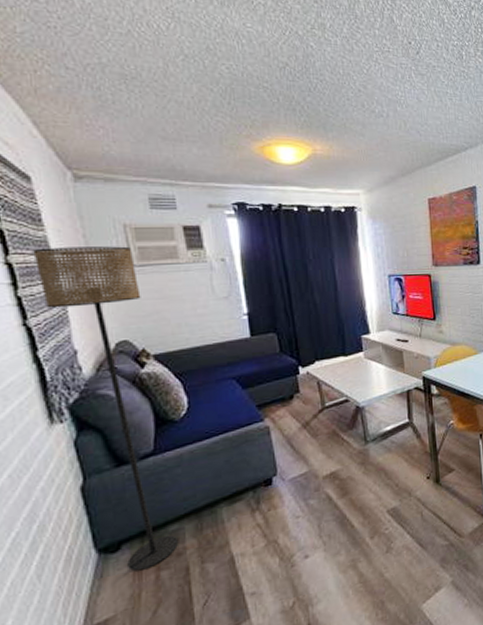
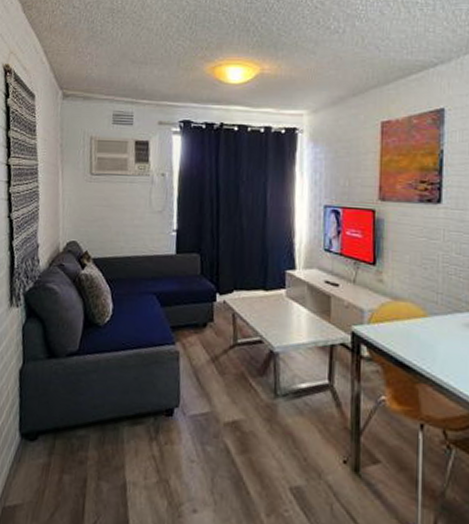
floor lamp: present [33,246,179,571] -> none [25,153,93,468]

